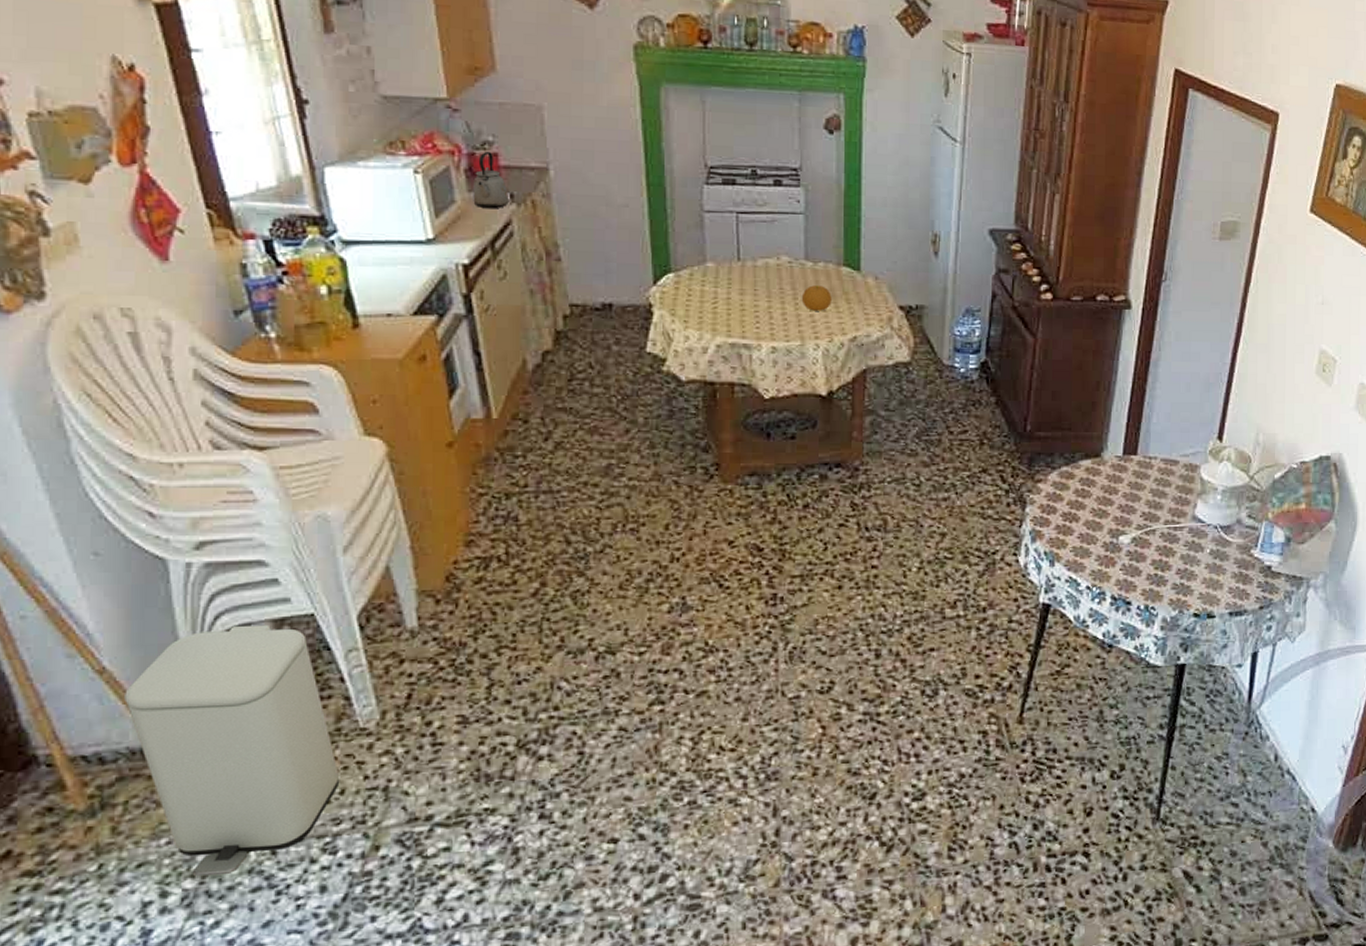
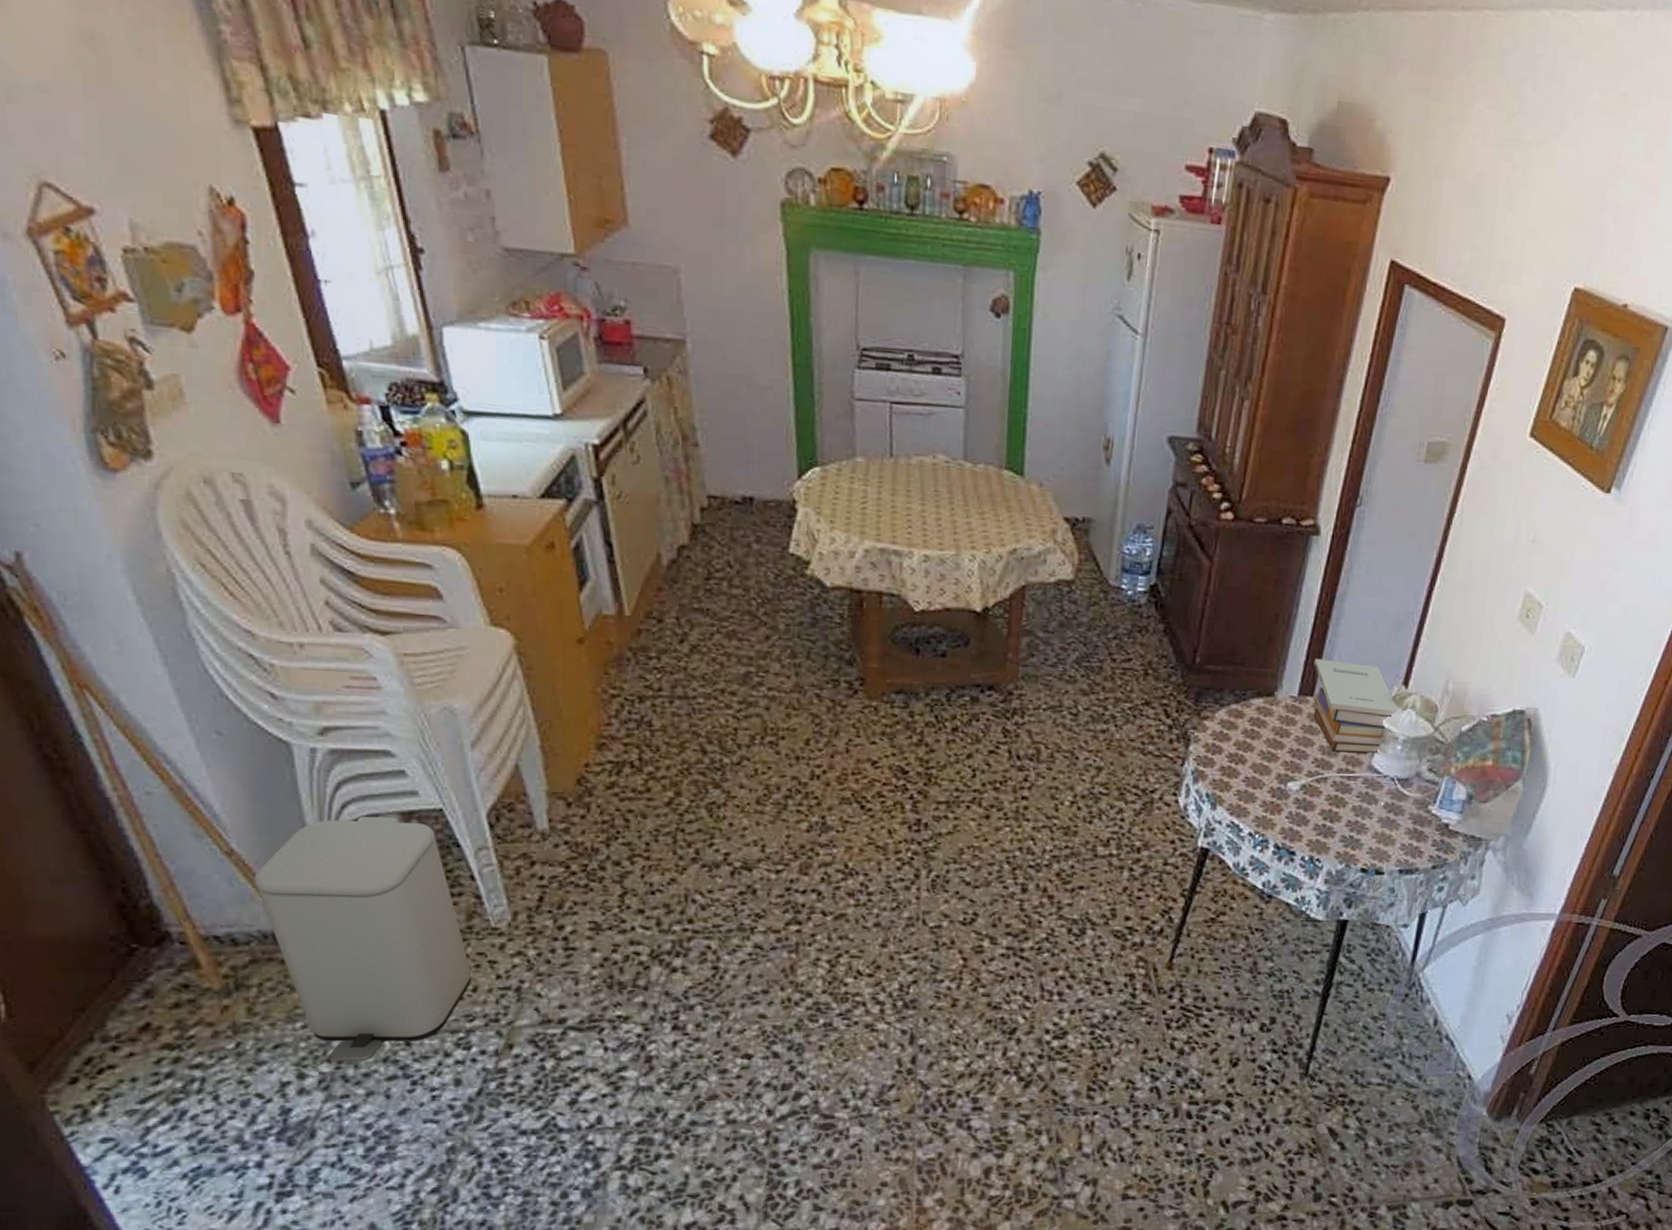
kettle: present [473,151,510,209] -> none [603,317,643,384]
fruit: present [801,285,832,311] -> none [958,489,991,519]
books: none [1135,420,1215,505] -> present [1312,658,1398,754]

